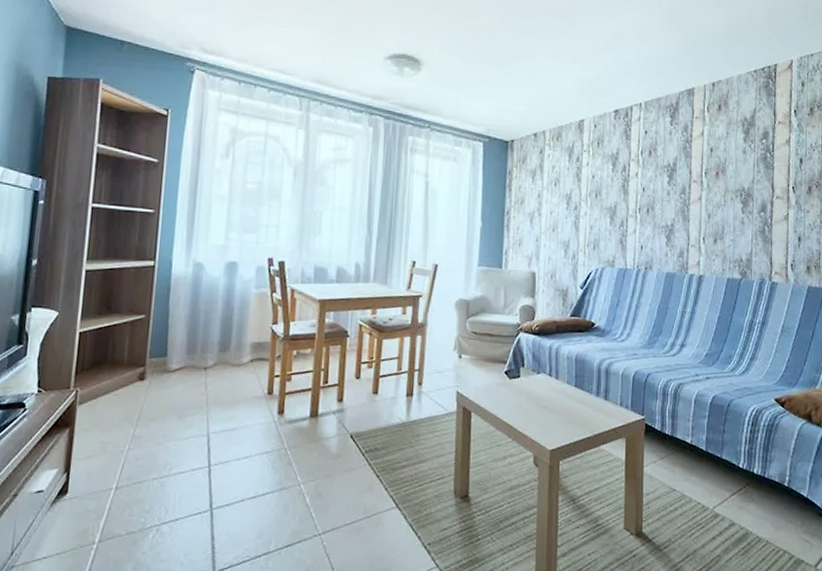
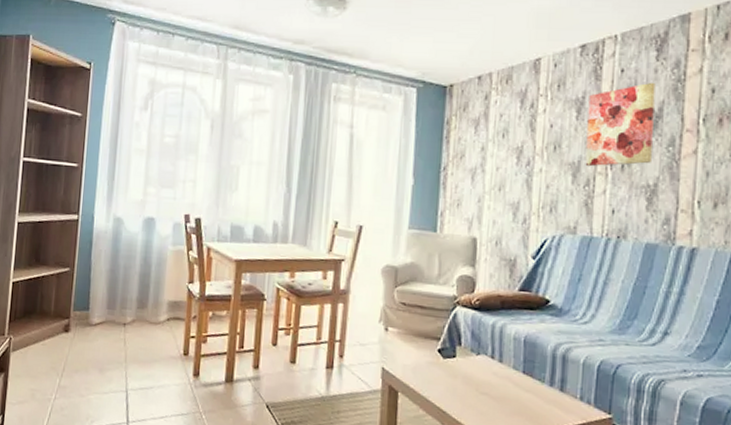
wall art: none [620,142,670,211] -> present [585,82,656,167]

